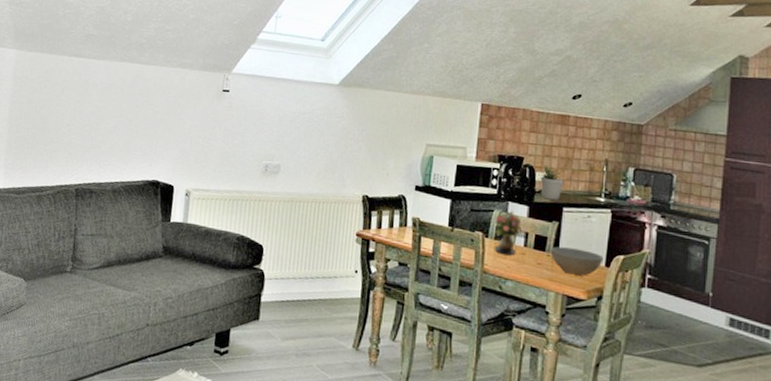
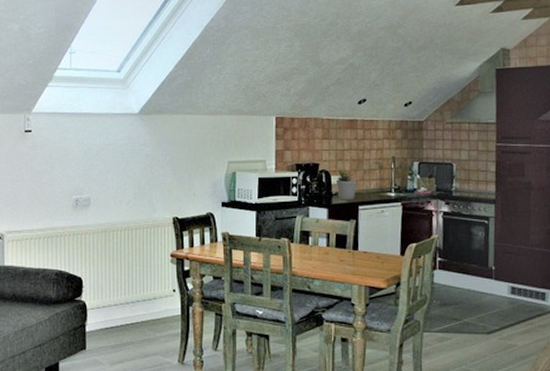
bouquet: present [494,210,523,256] -> none [298,214,324,257]
bowl: present [550,246,604,276] -> none [351,242,399,266]

